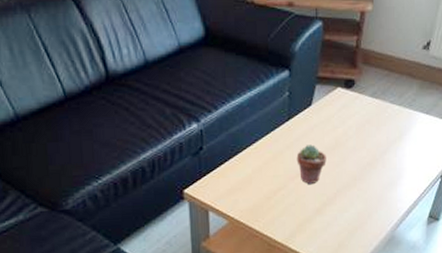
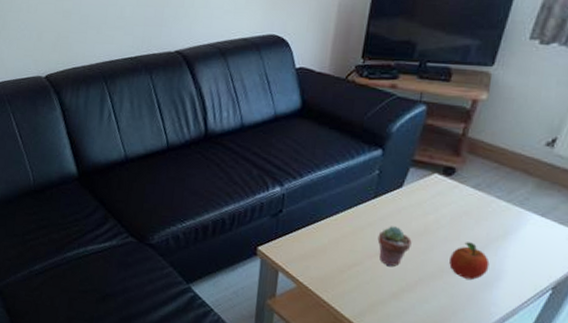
fruit: none [360,148,392,182] -> present [449,242,490,280]

